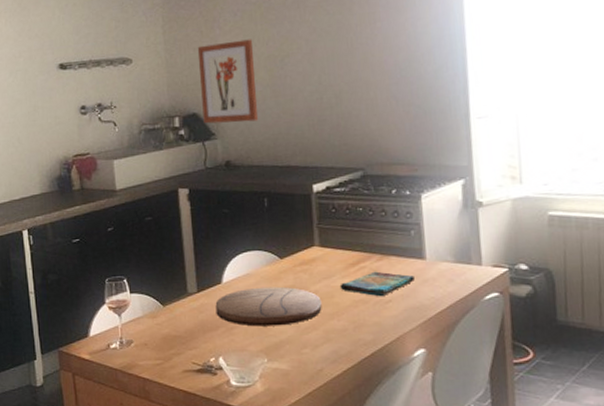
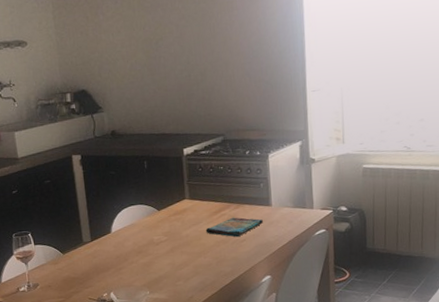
wall art: present [197,39,259,124] -> none [84,24,138,99]
cutting board: present [215,286,322,327] -> none [106,233,192,267]

